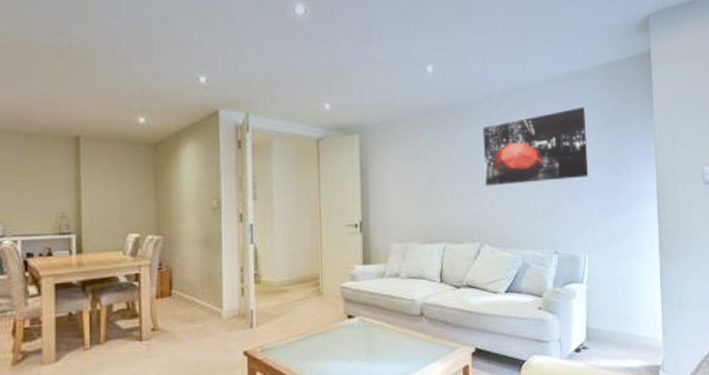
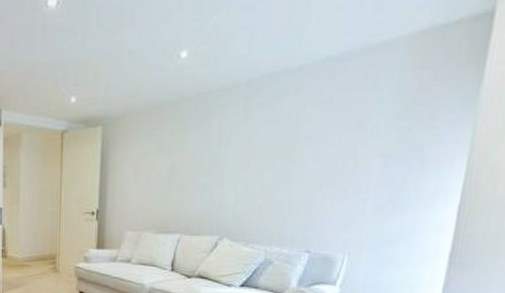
wall art: present [482,107,589,186] -> none [232,88,376,179]

